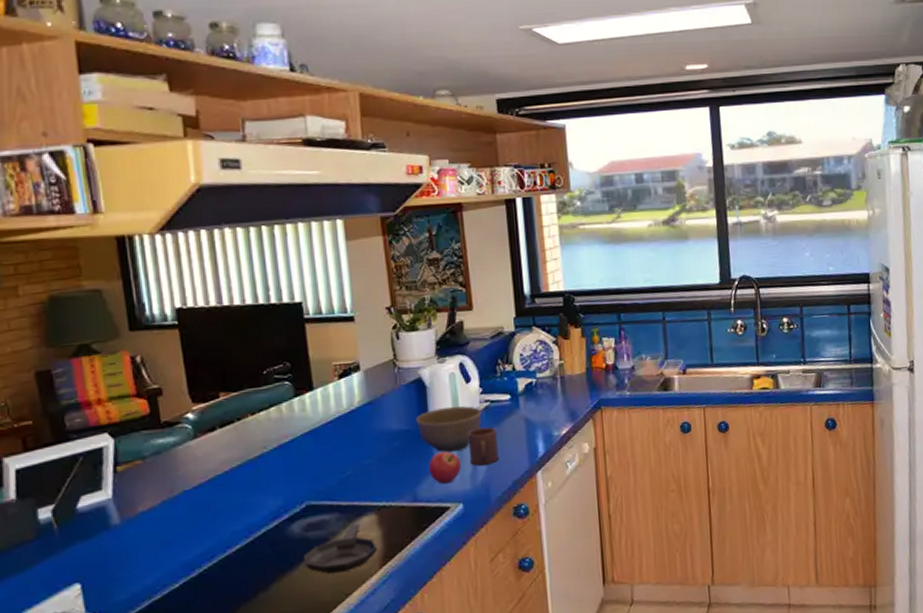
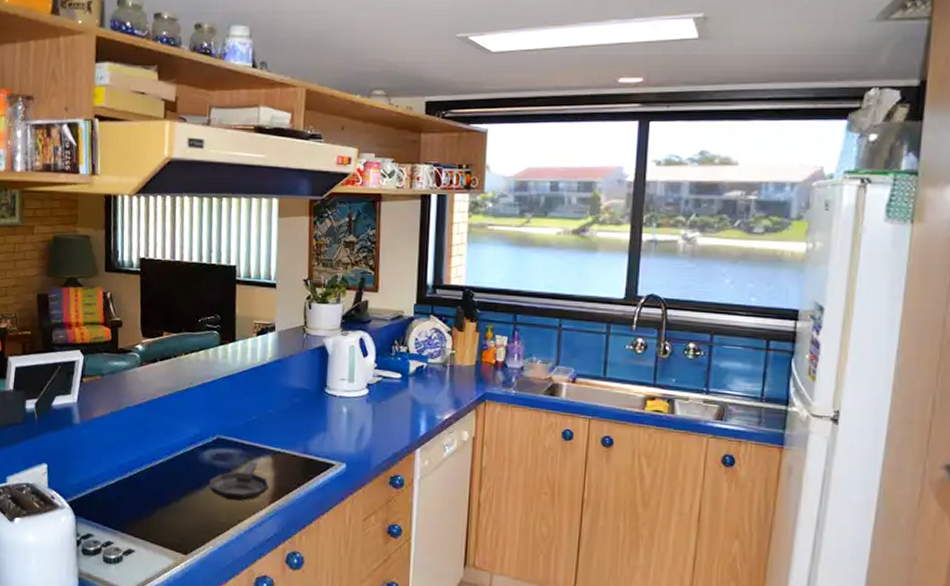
bowl: present [415,406,482,452] -> none [315,375,374,416]
fruit: present [428,451,461,484] -> none [320,414,349,444]
mug: present [467,427,499,466] -> none [357,399,385,434]

